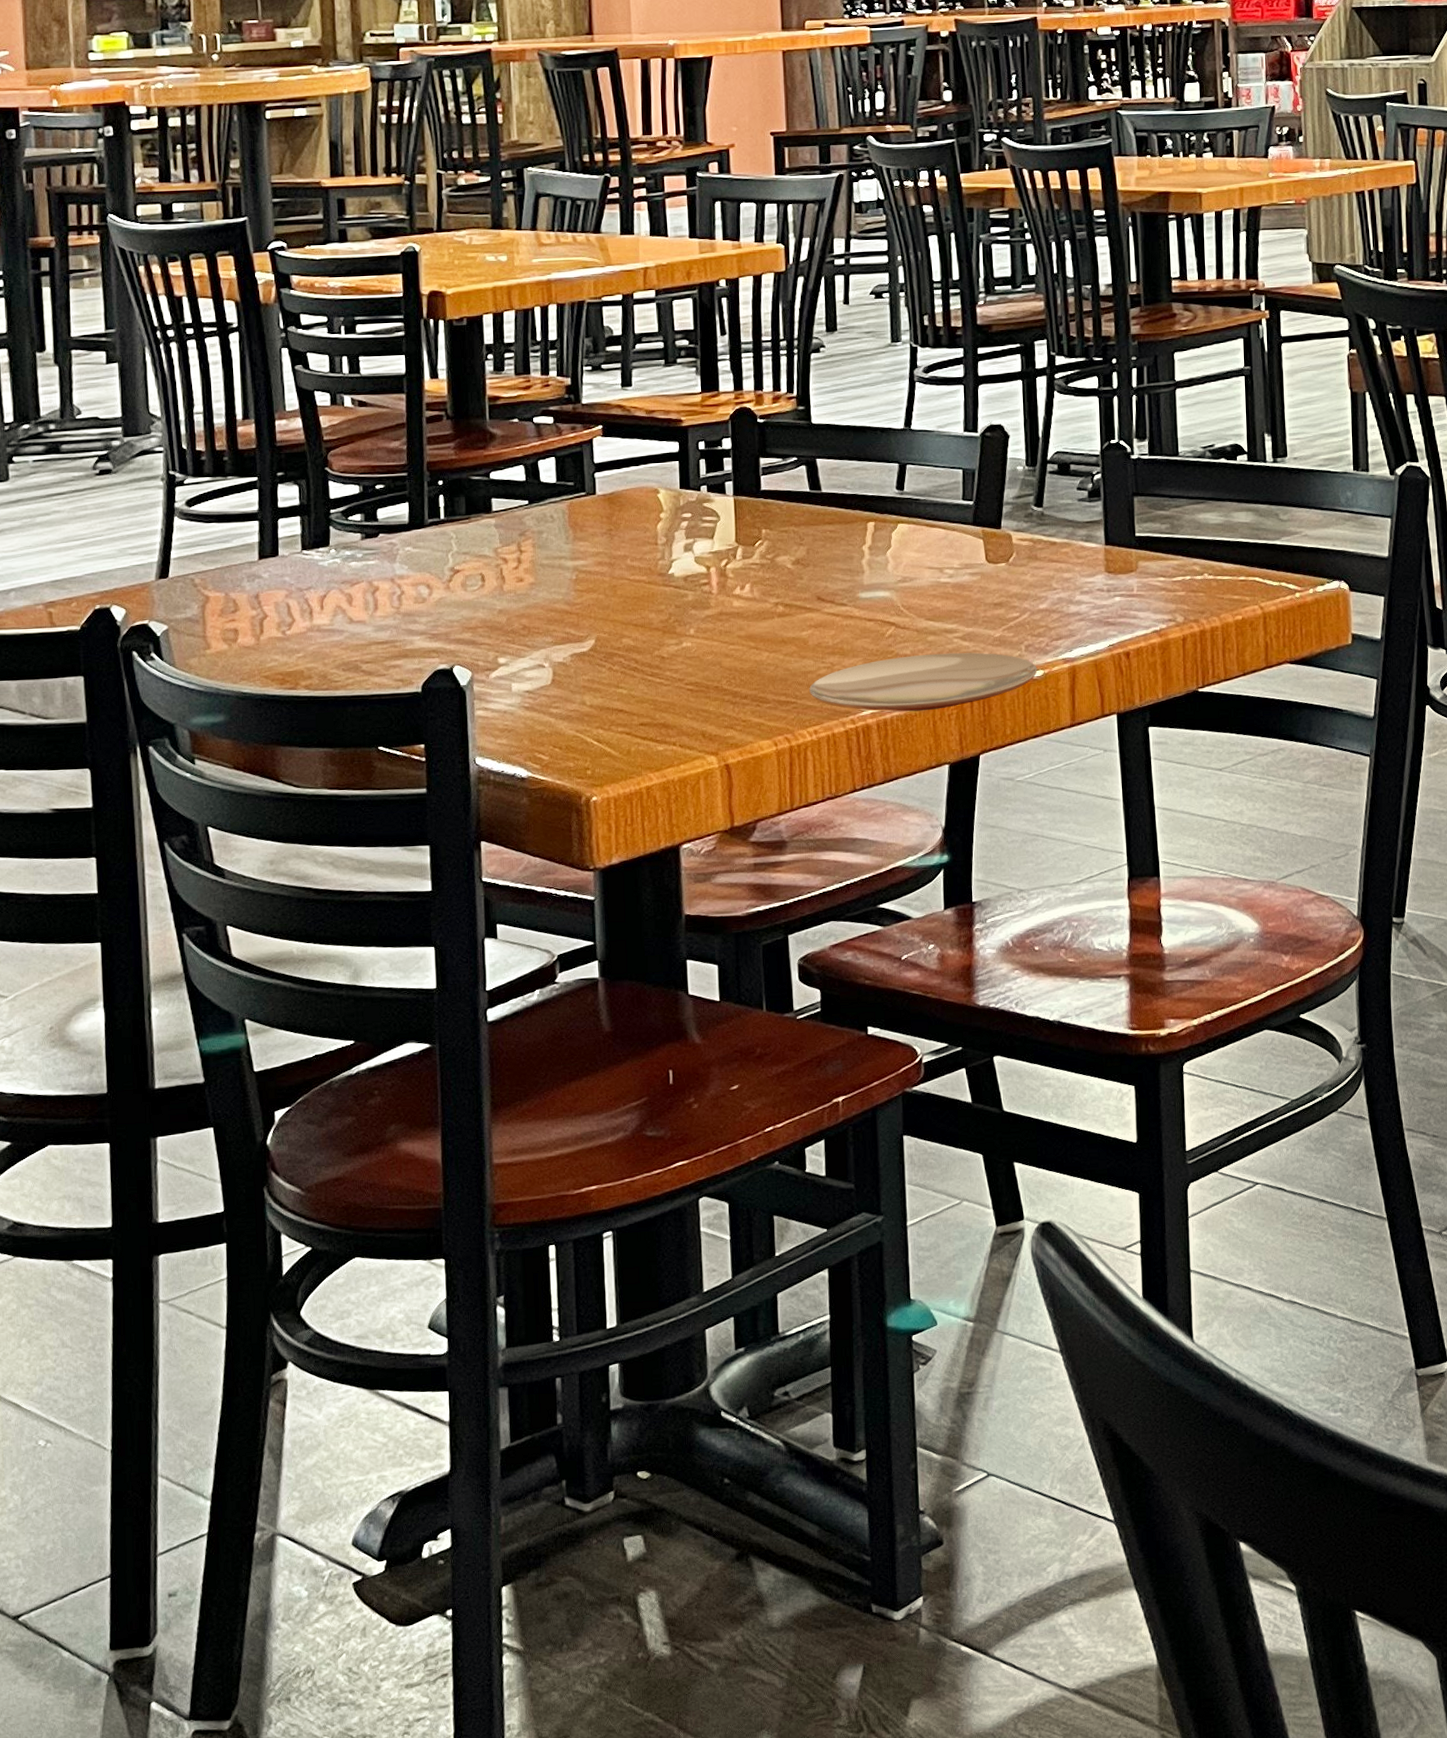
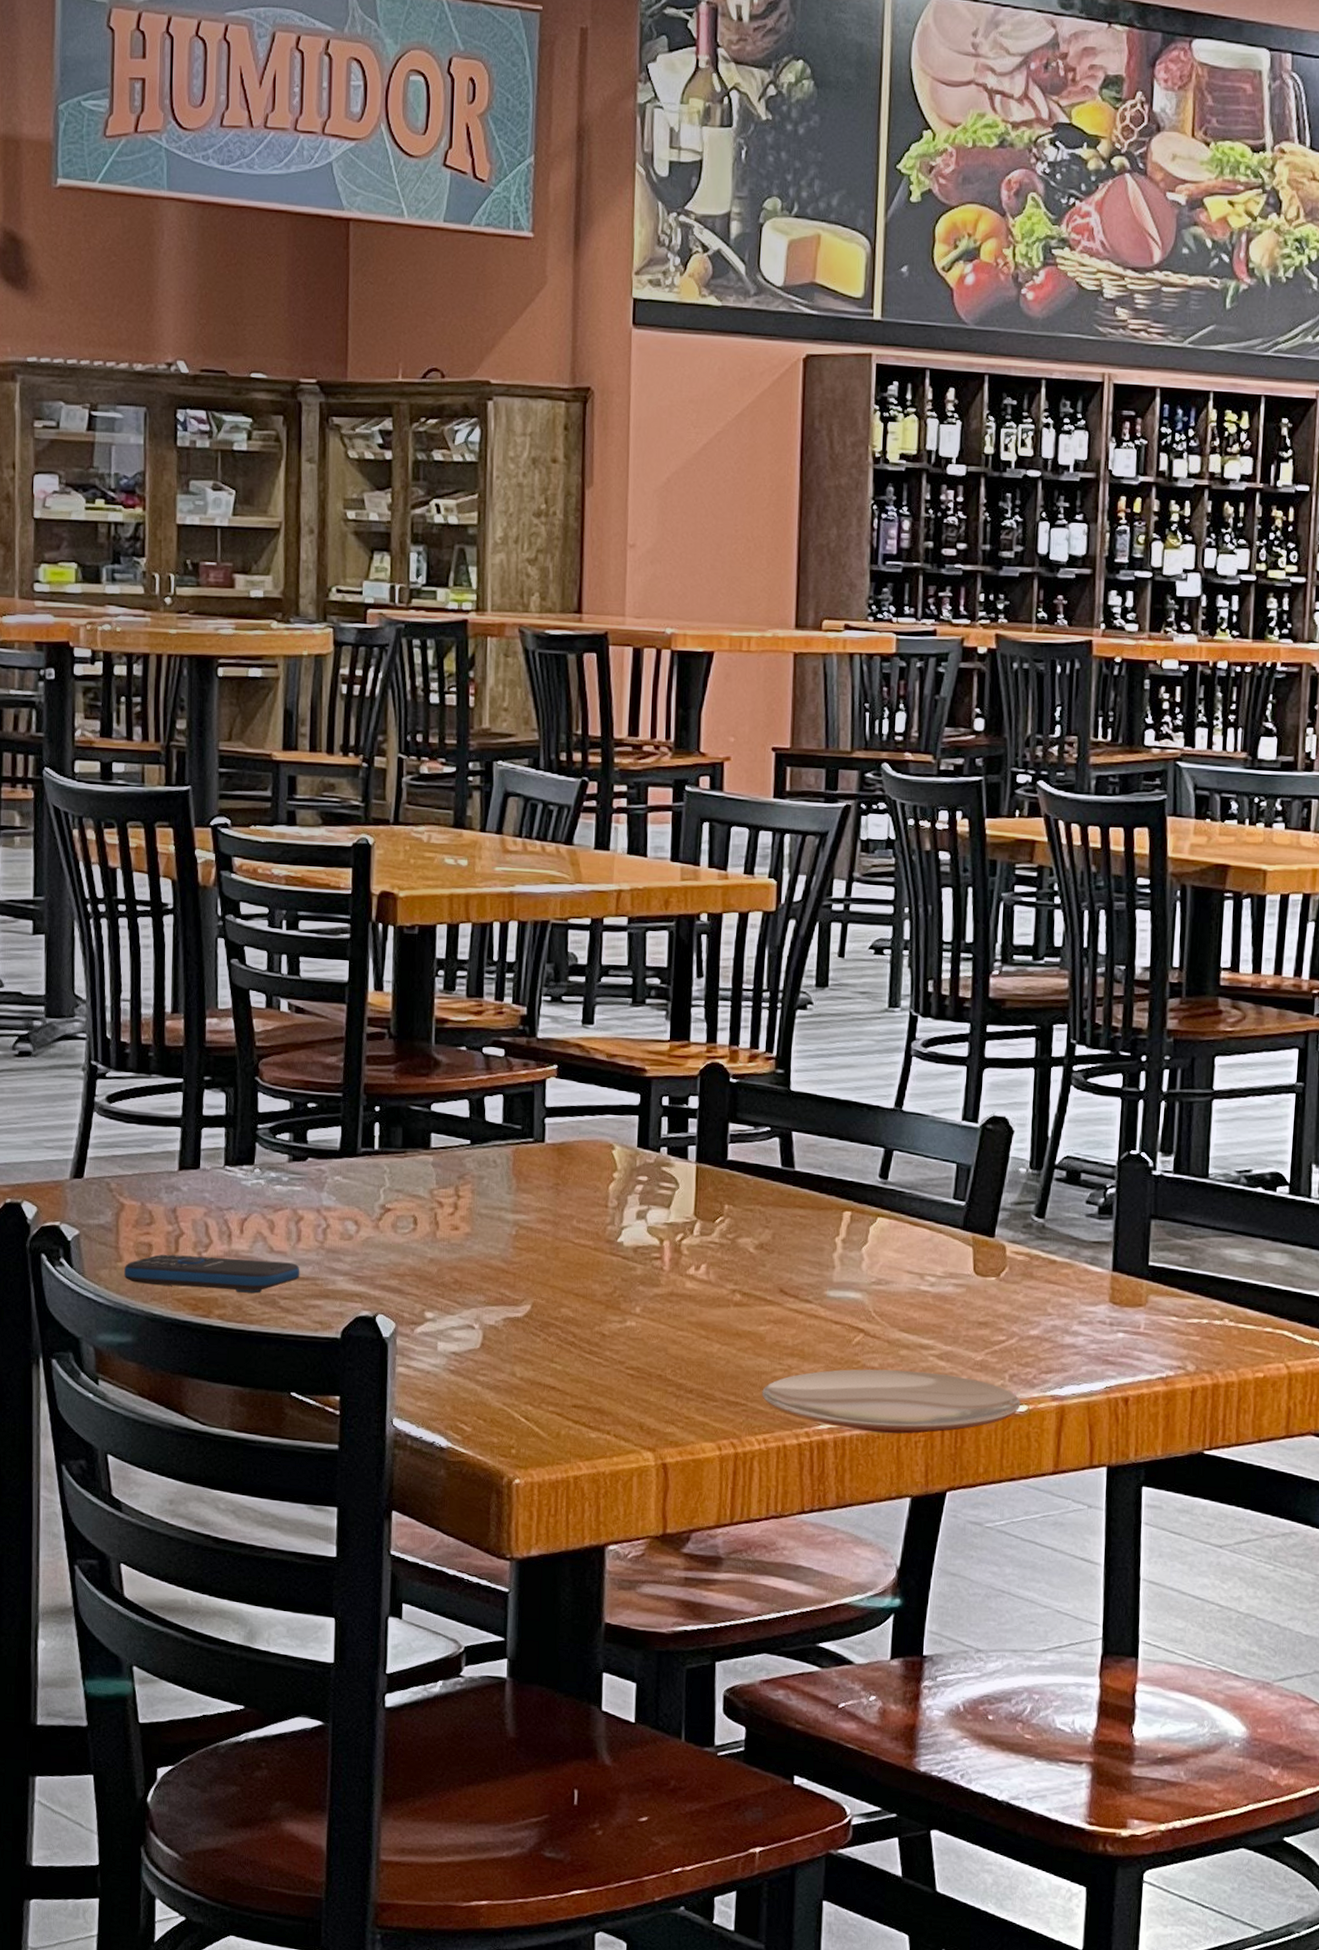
mobile phone: none [213,630,380,667] -> present [124,1254,300,1294]

